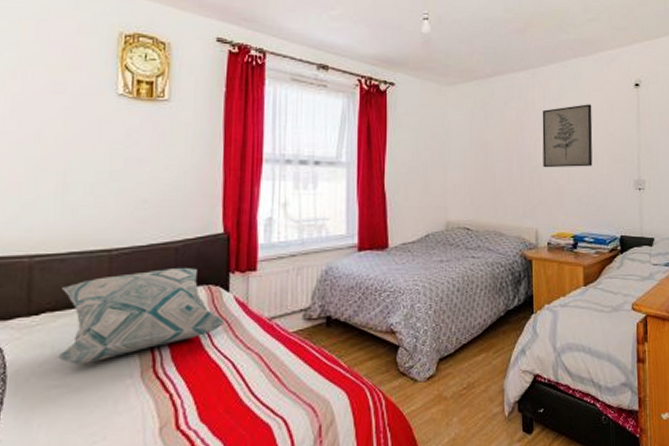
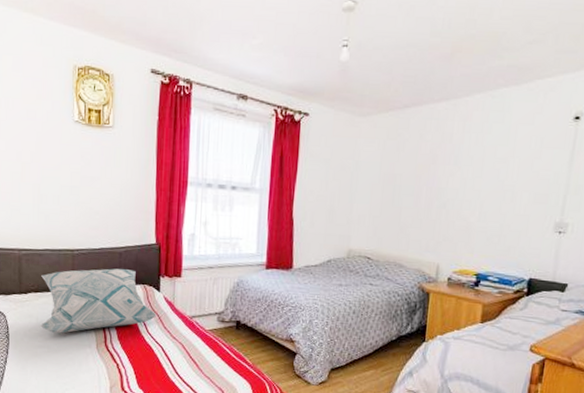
wall art: present [542,104,593,168] -> none [453,138,518,206]

